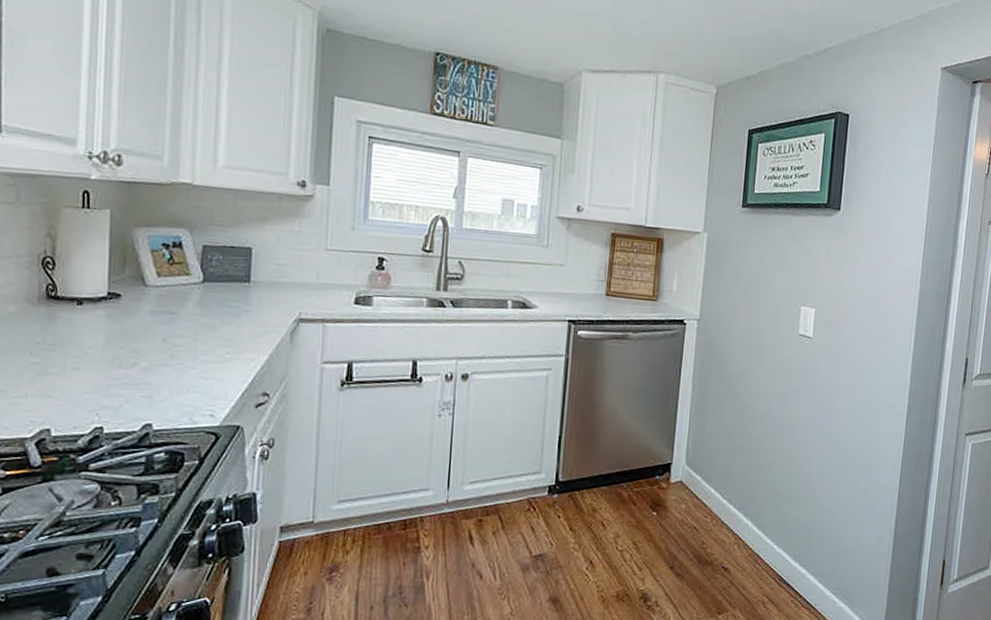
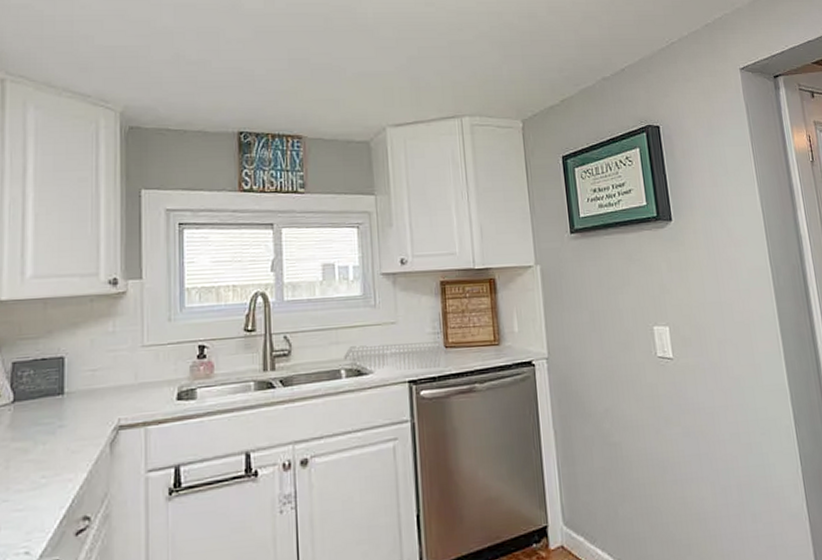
dish rack: none [512,280,608,312] -> present [344,341,447,373]

